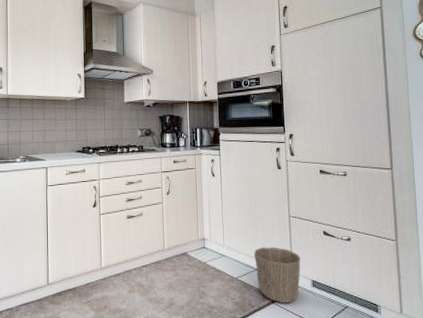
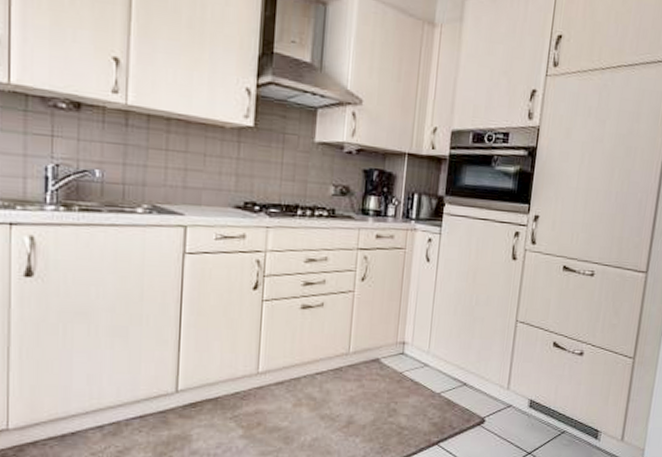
waste basket: present [254,247,301,303] -> none [464,357,521,426]

